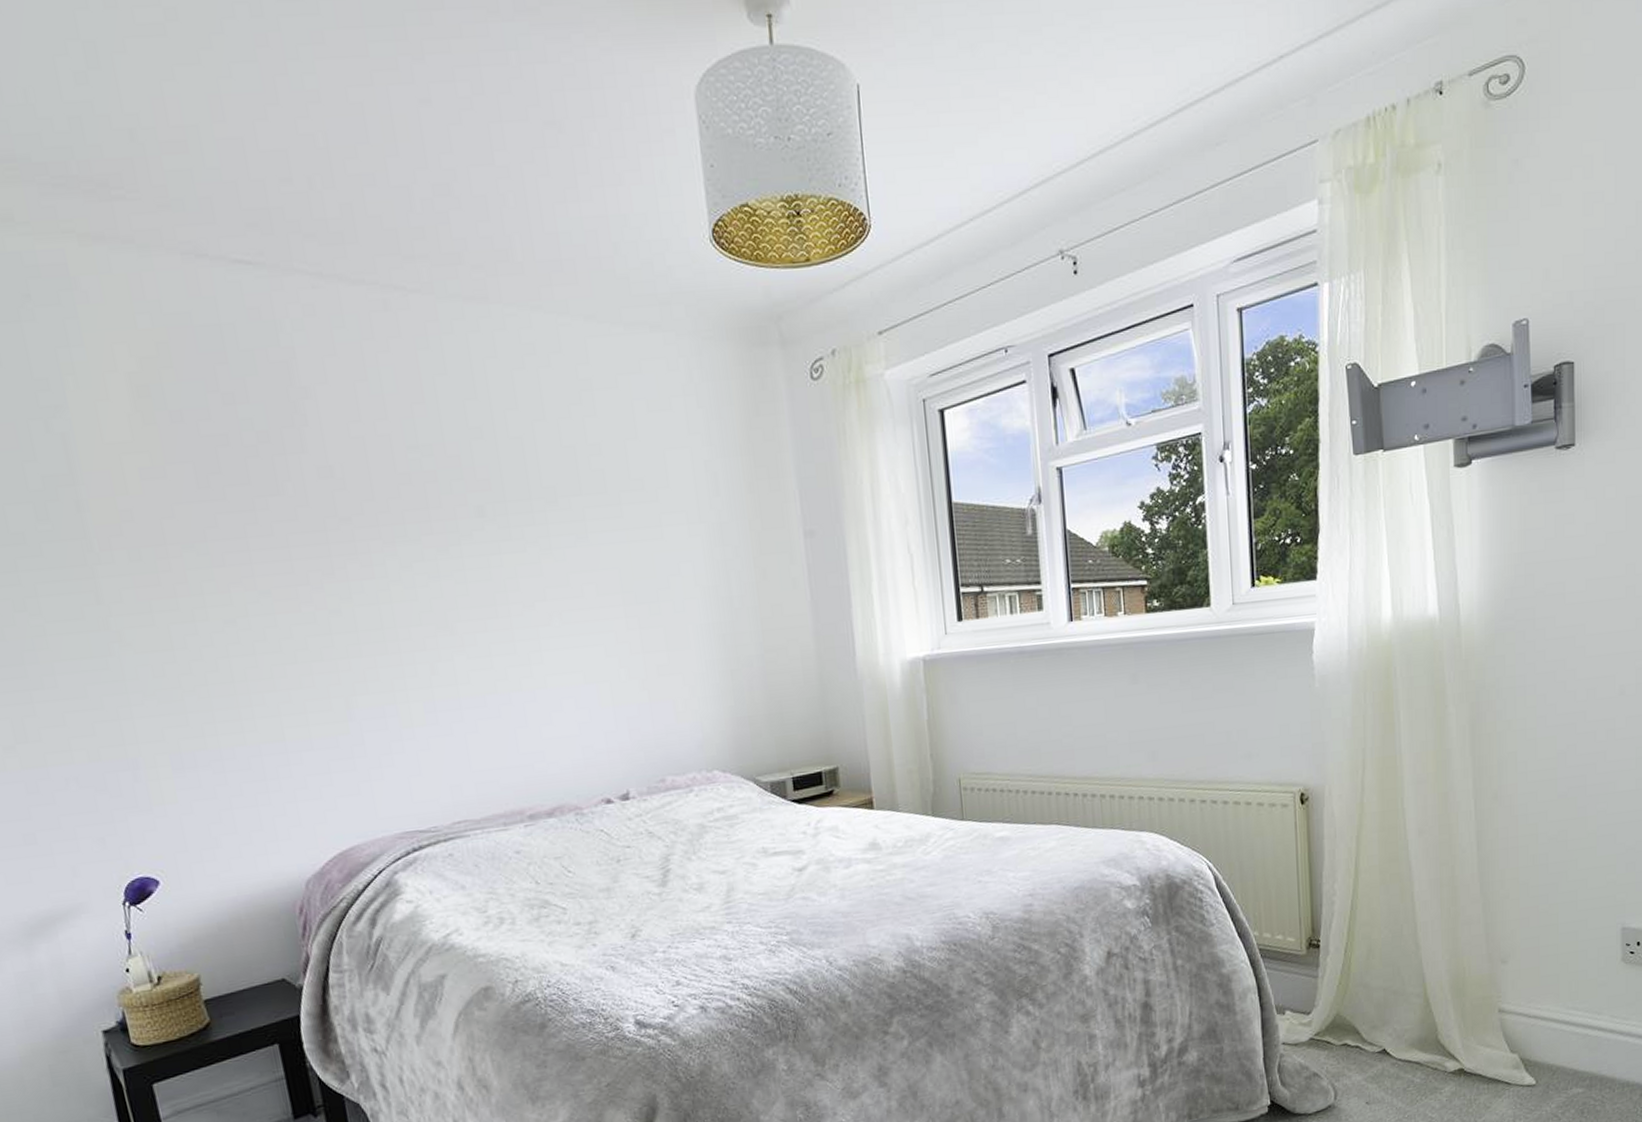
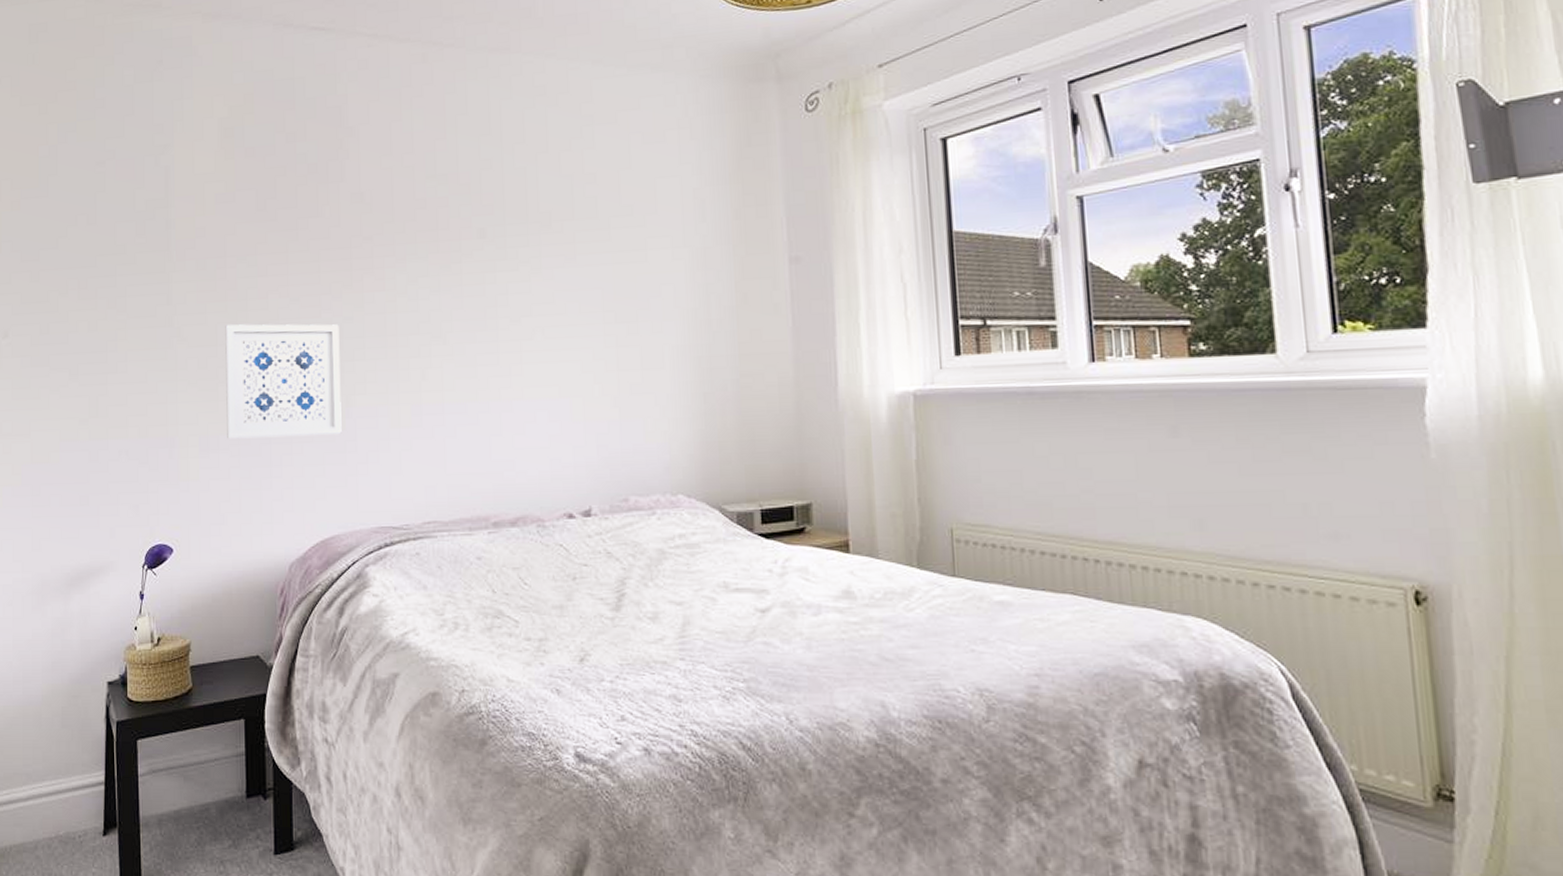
wall art: none [180,618,346,755] -> present [225,324,342,439]

